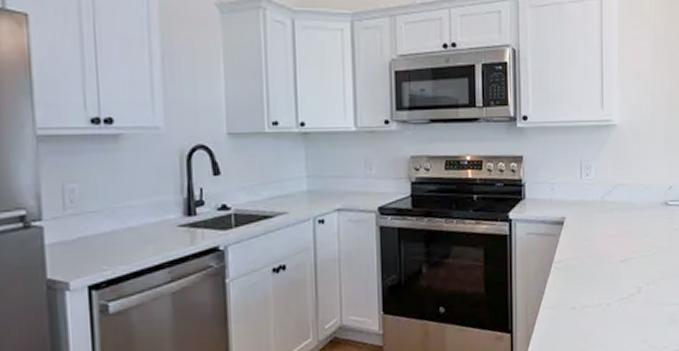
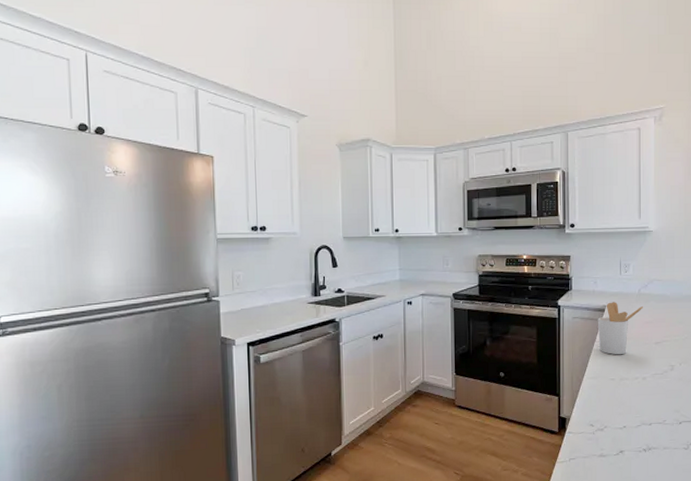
utensil holder: none [555,212,607,278] -> present [597,302,643,355]

